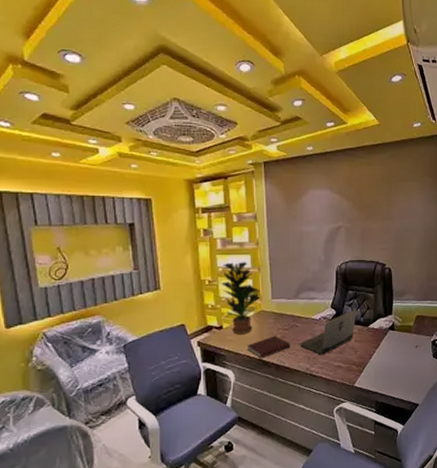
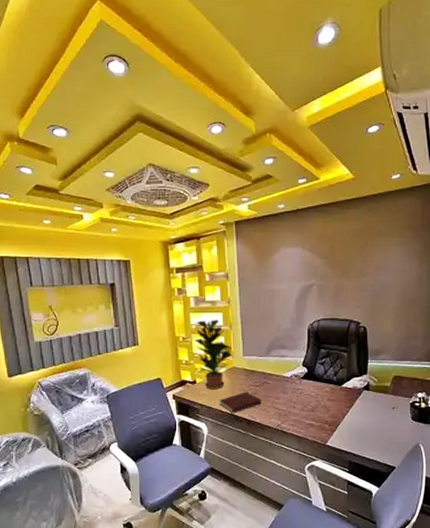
laptop computer: present [299,310,357,355] -> none [270,368,330,413]

